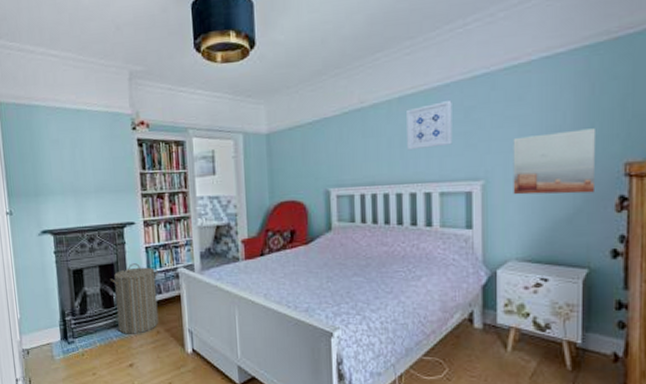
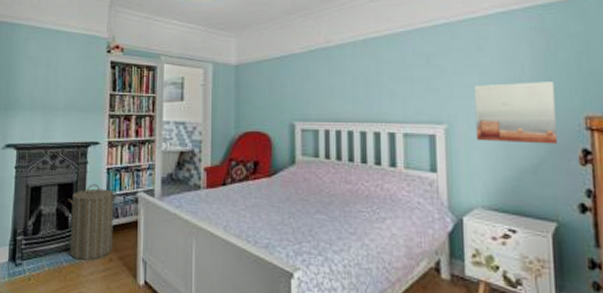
wall art: present [407,99,453,151] -> none [371,45,415,91]

